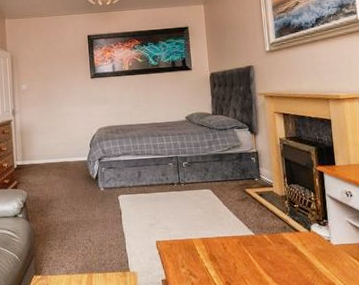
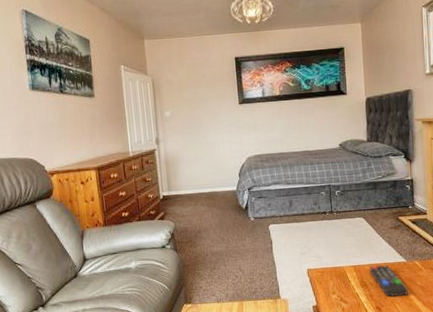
remote control: none [218,237,258,272] -> present [369,264,408,297]

